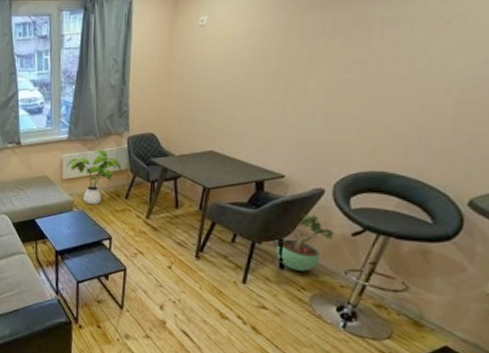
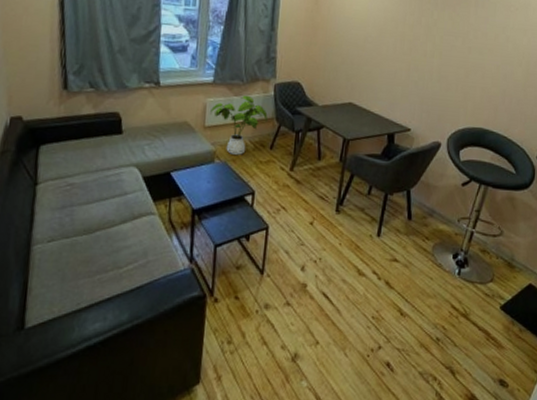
potted plant: present [276,214,335,271] -> none [404,166,450,221]

